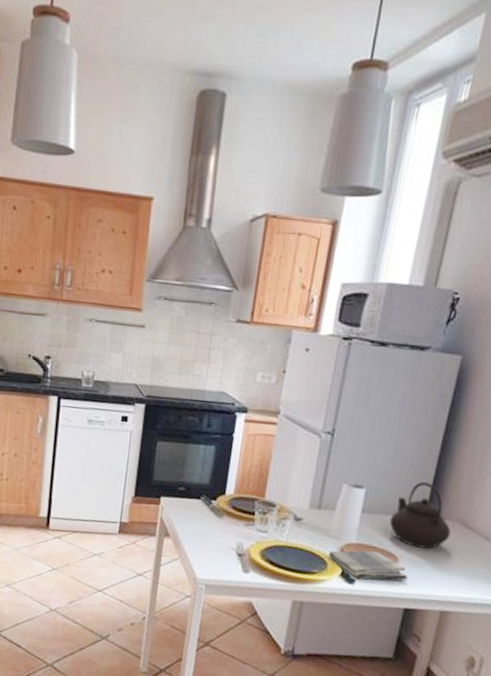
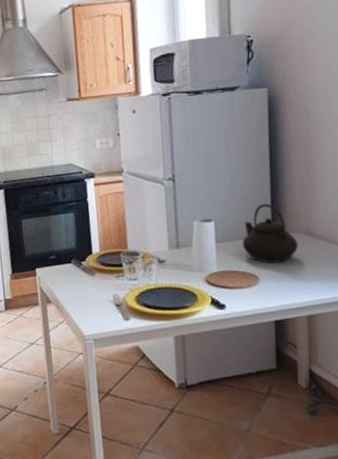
dish towel: present [328,550,409,581] -> none [195,274,272,304]

